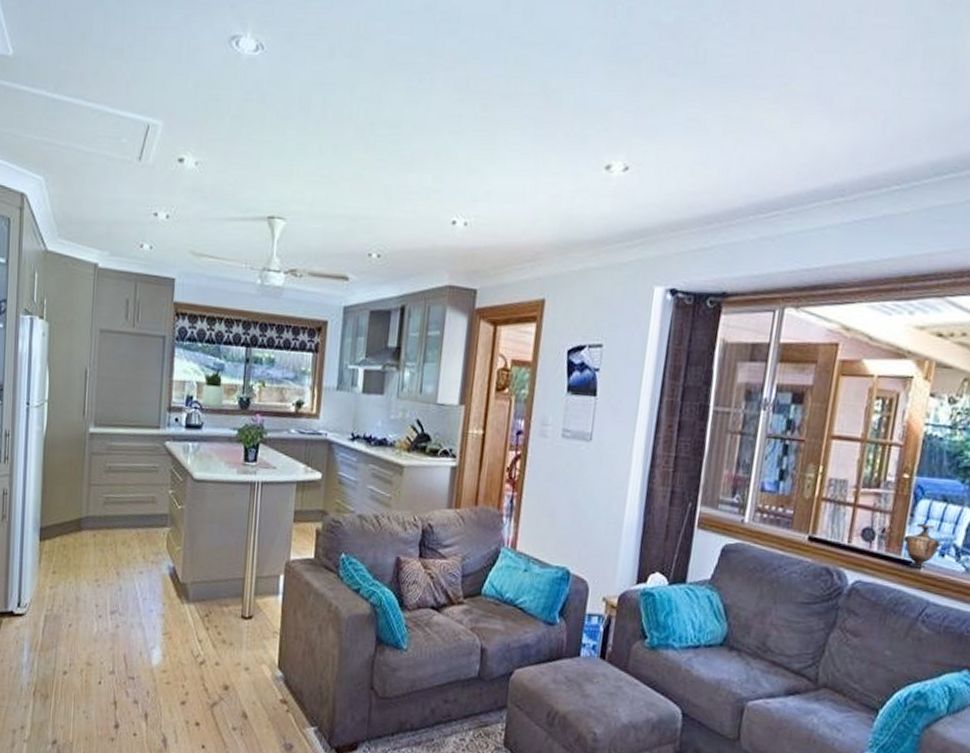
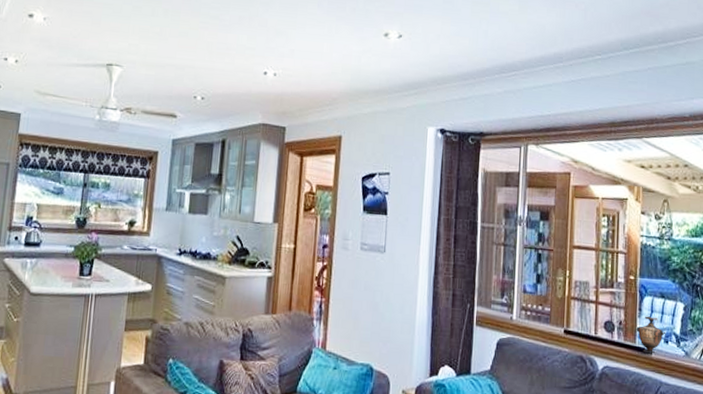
planter: present [200,370,224,409] -> none [39,193,63,228]

